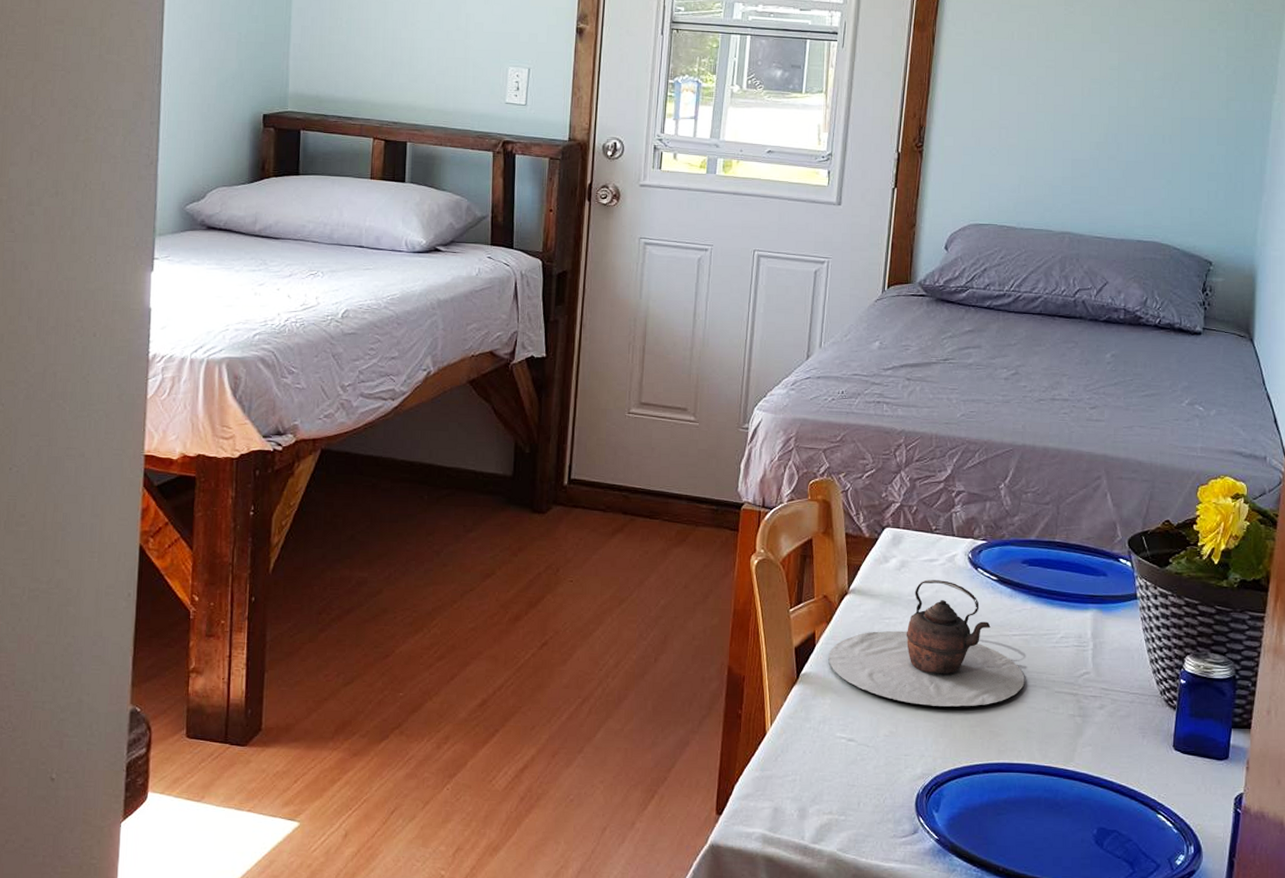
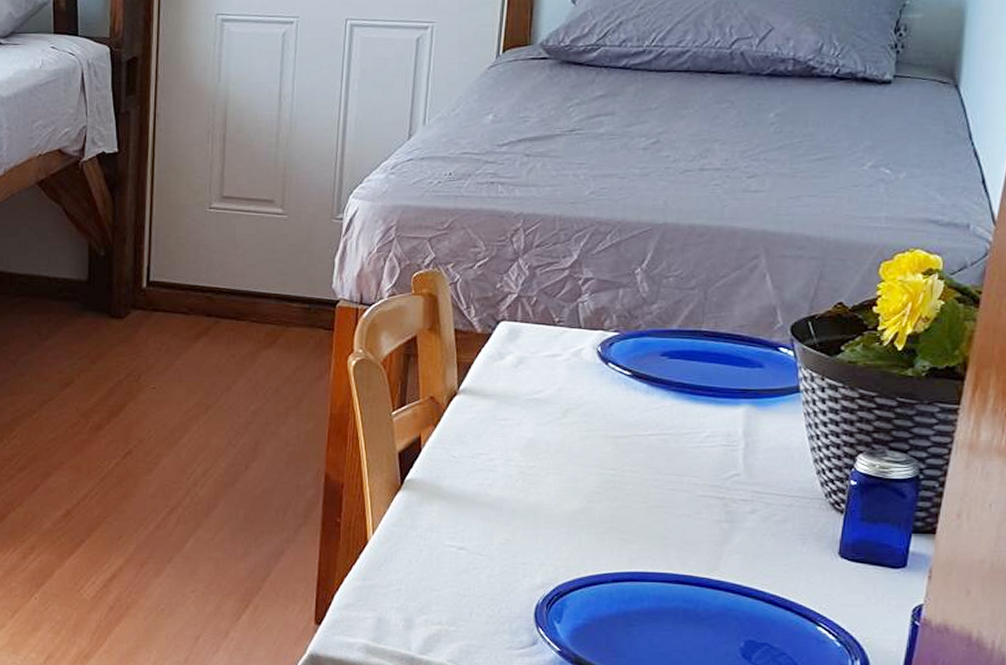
teapot: present [828,580,1025,707] -> none [436,377,662,513]

